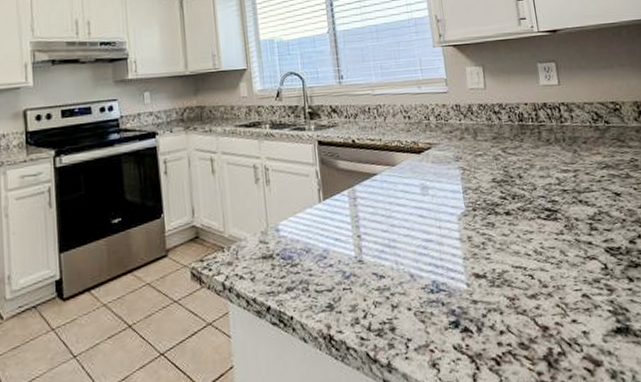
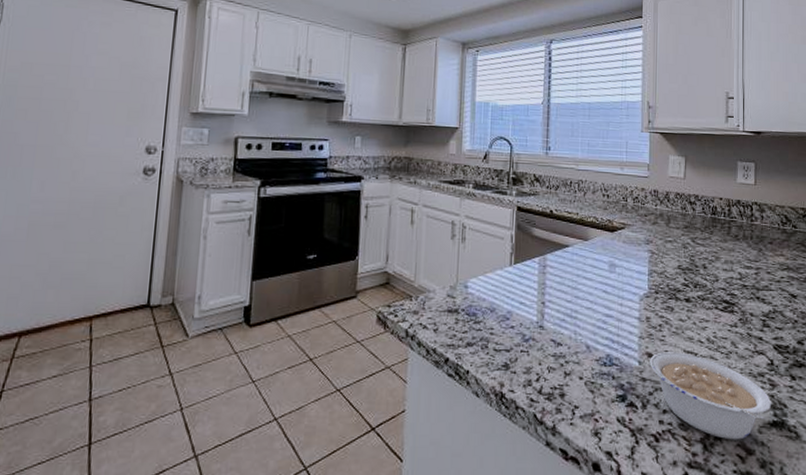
legume: none [478,268,613,354] -> present [650,352,772,440]

